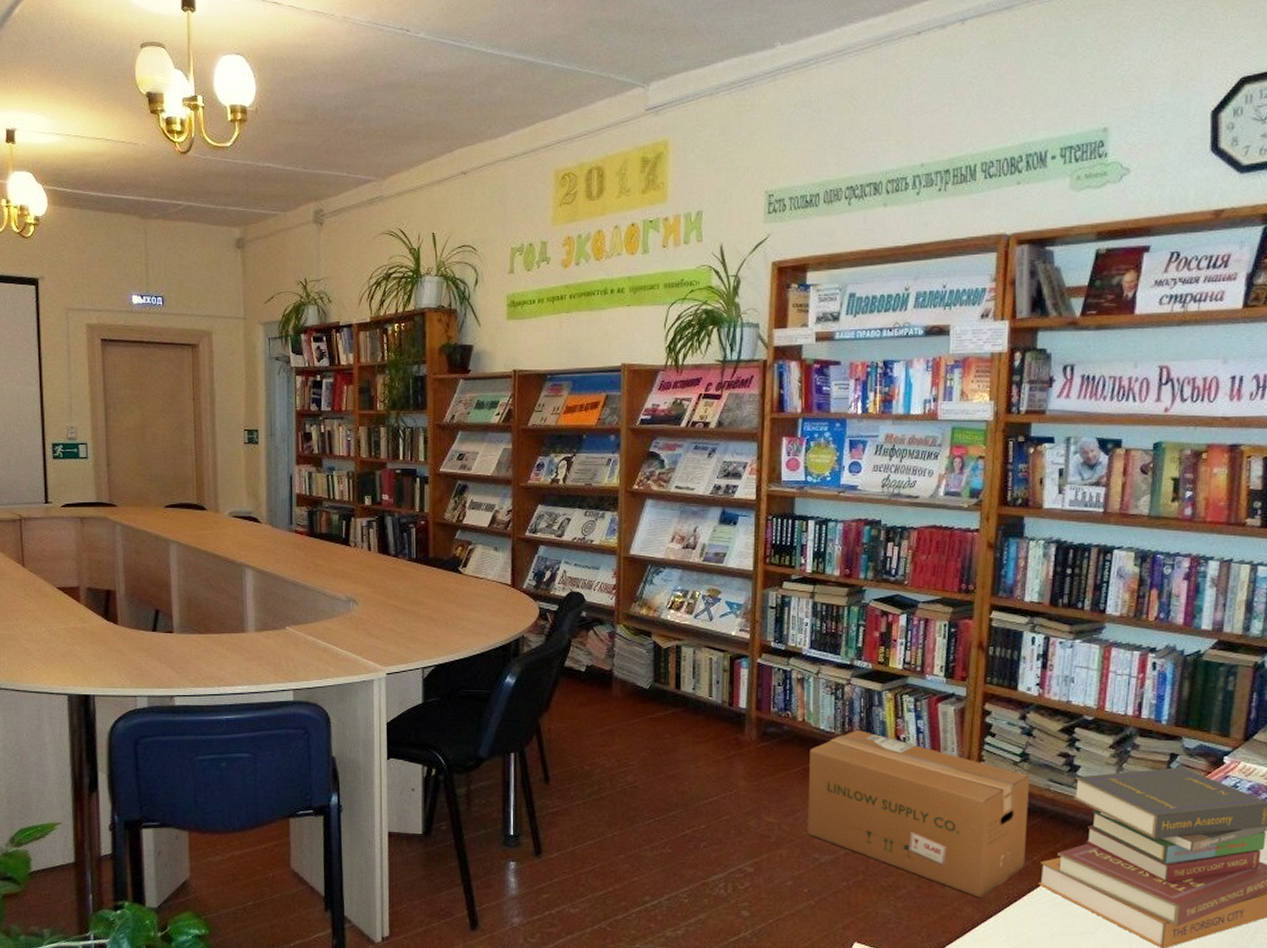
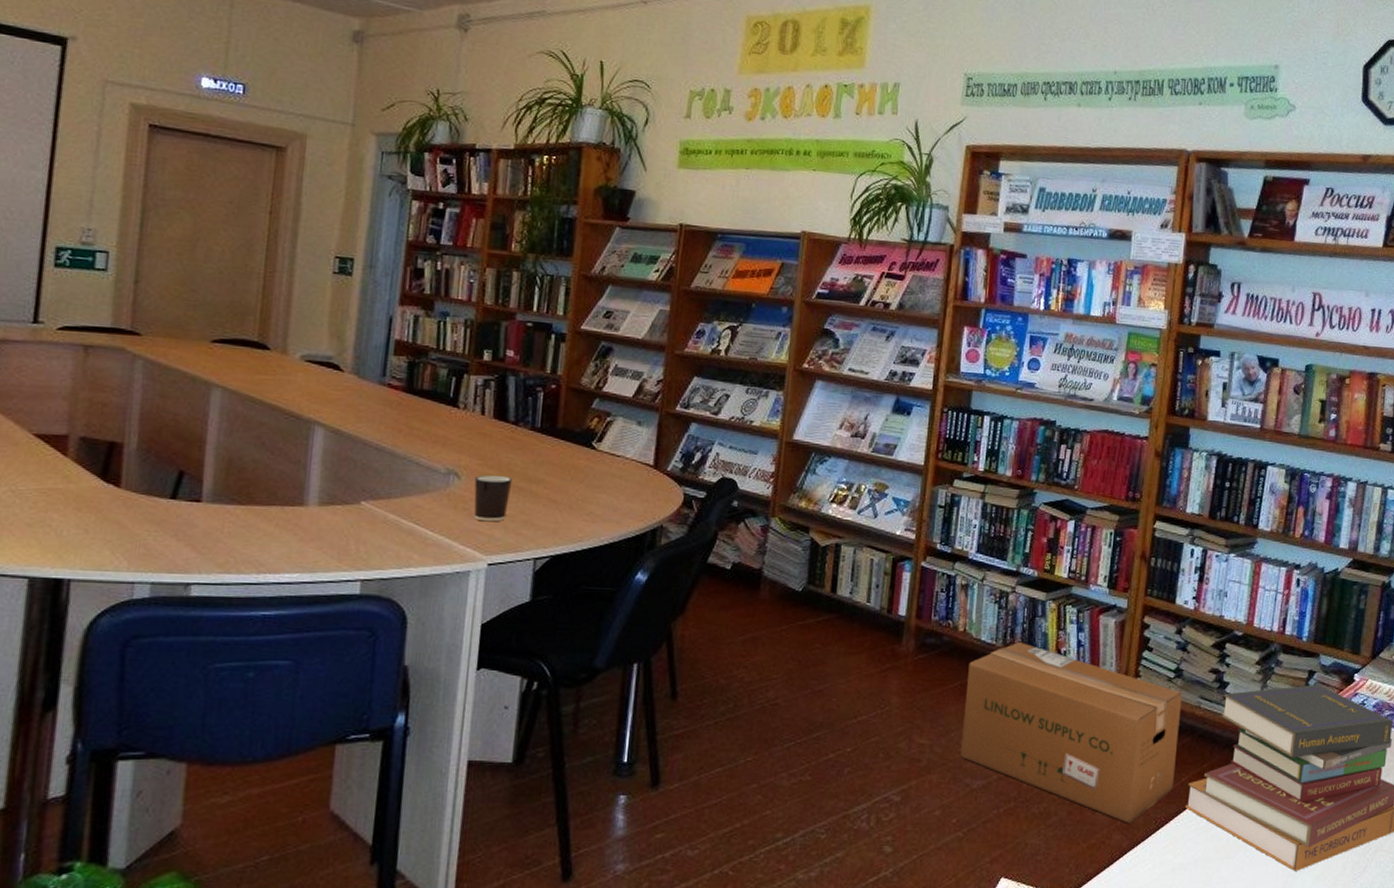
mug: none [370,600,399,639] -> present [473,474,513,522]

